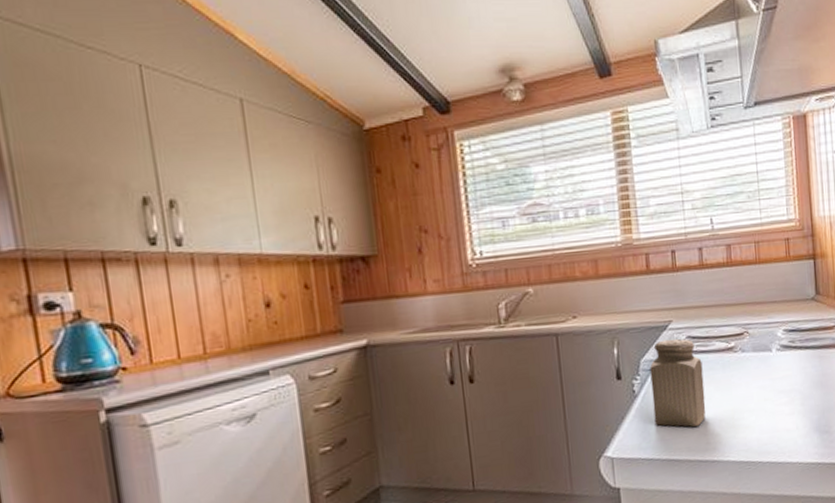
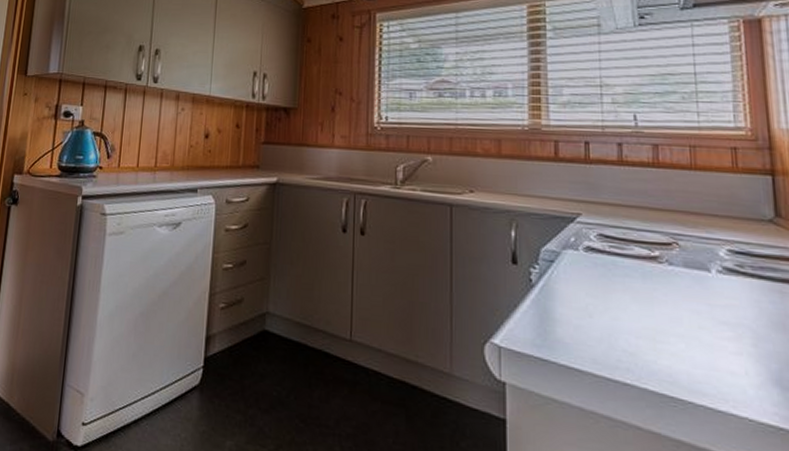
salt shaker: present [650,338,706,427] -> none [551,232,619,337]

